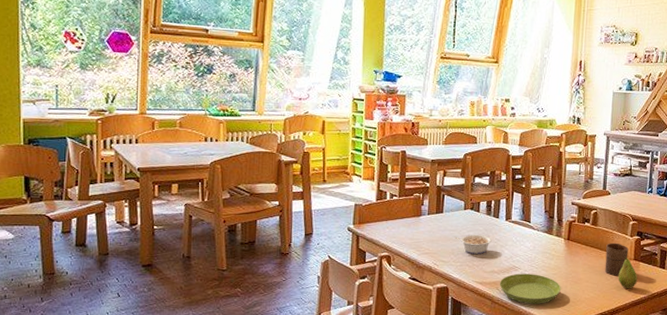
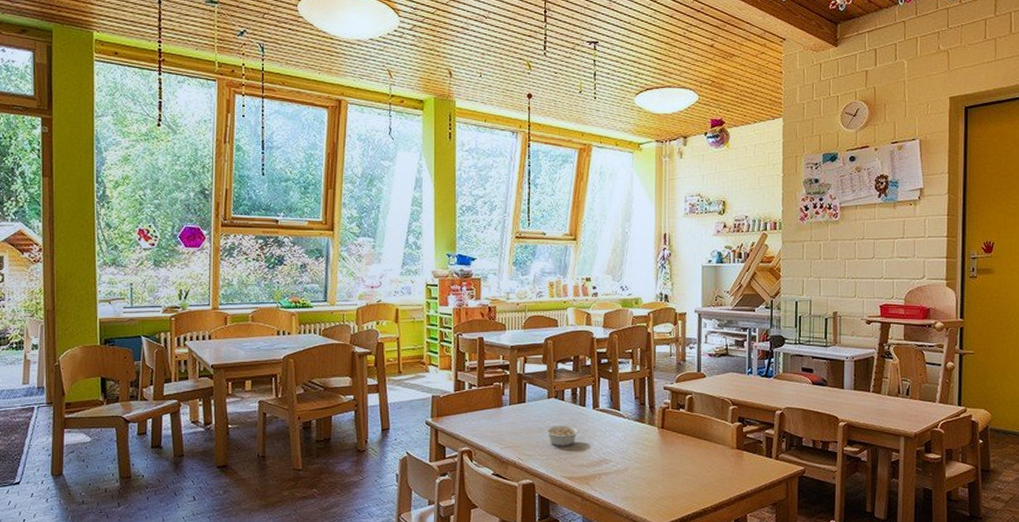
saucer: present [499,273,561,304] -> none [589,467,657,500]
cup: present [604,242,629,276] -> none [704,430,730,467]
fruit: present [618,255,638,289] -> none [720,443,742,481]

